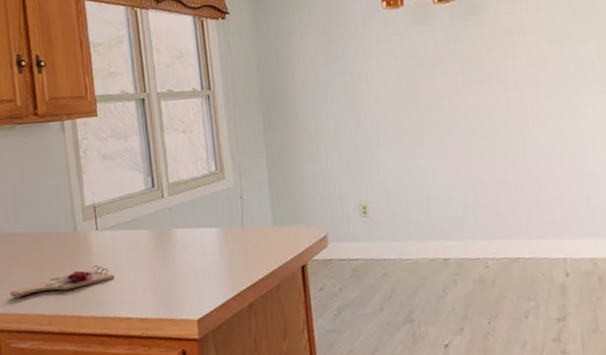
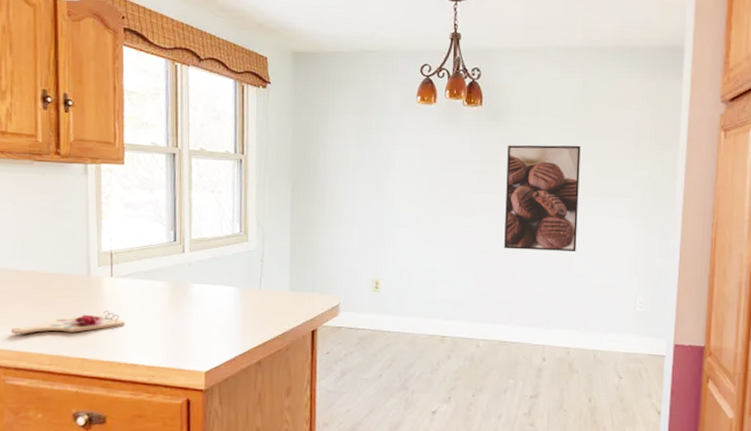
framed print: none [490,26,588,154] -> present [504,145,581,252]

